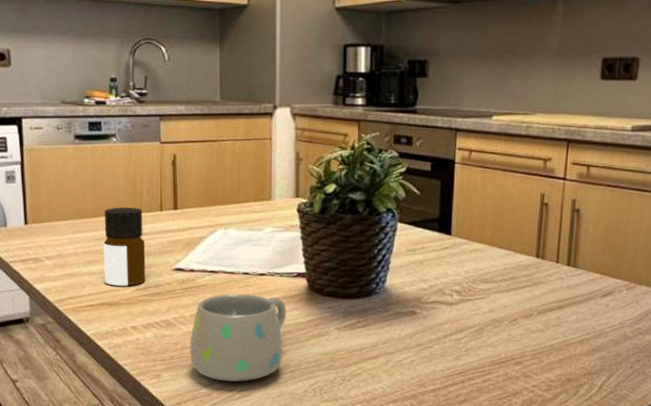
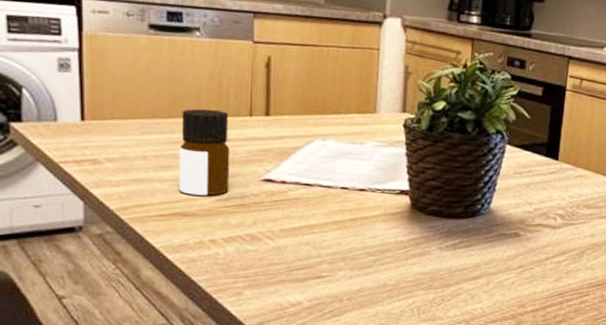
mug: present [189,294,286,382] -> none [276,208,387,301]

